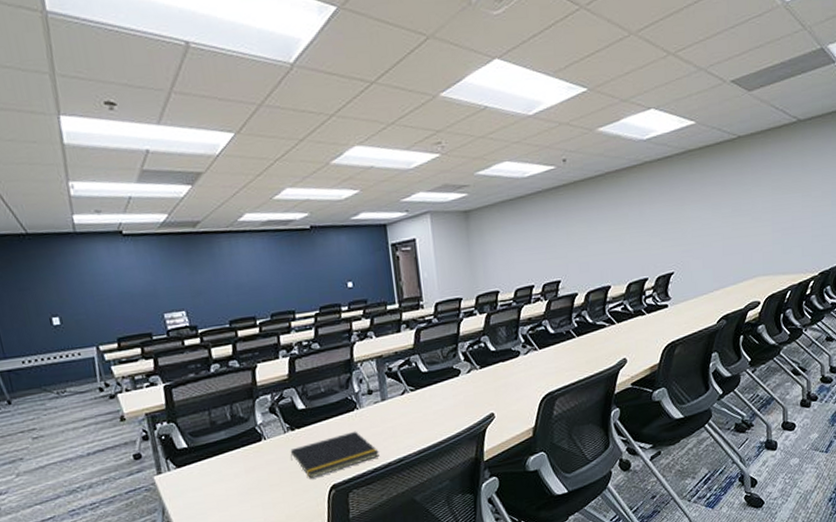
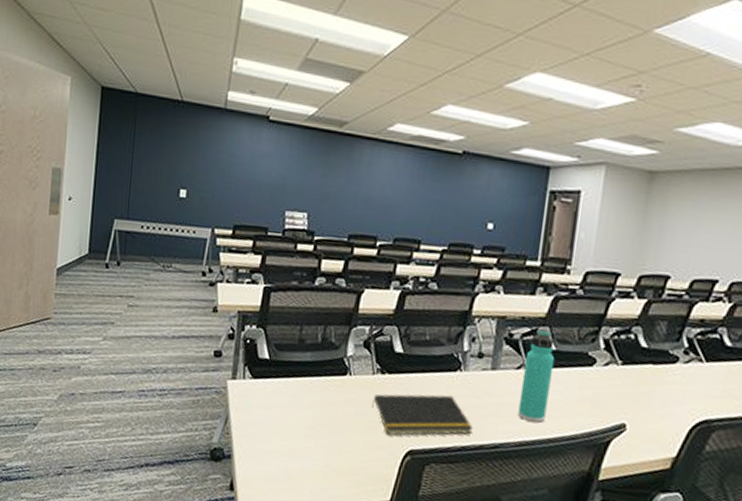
thermos bottle: none [406,357,434,433] -> present [517,329,555,423]

